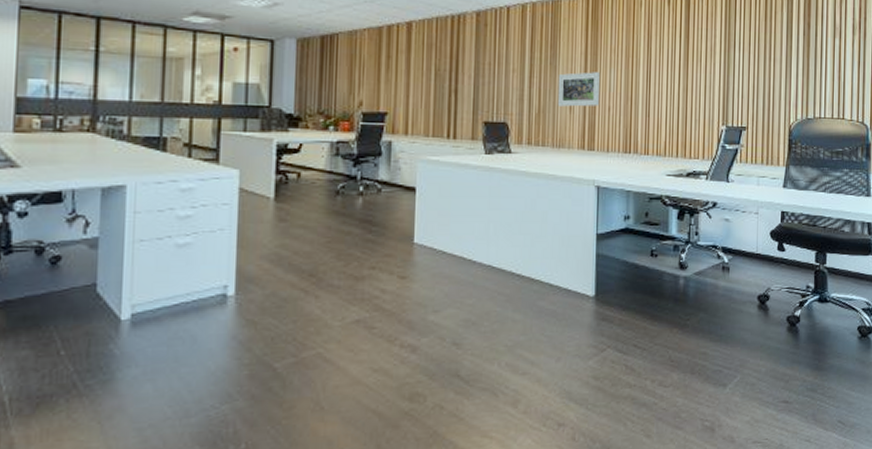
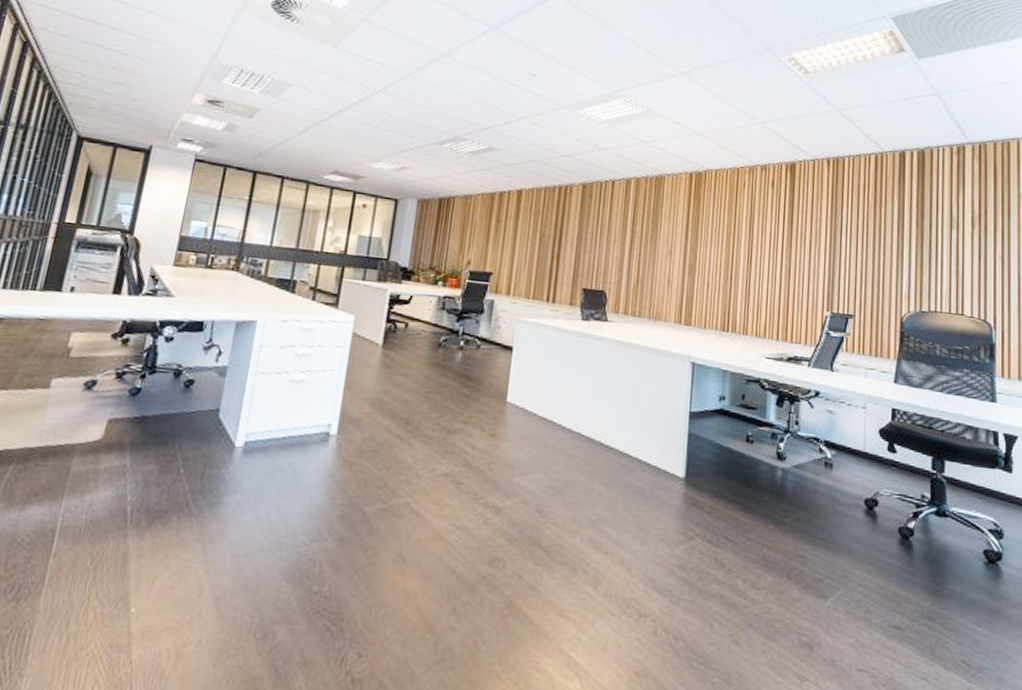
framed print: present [557,72,600,107] -> none [656,247,700,282]

